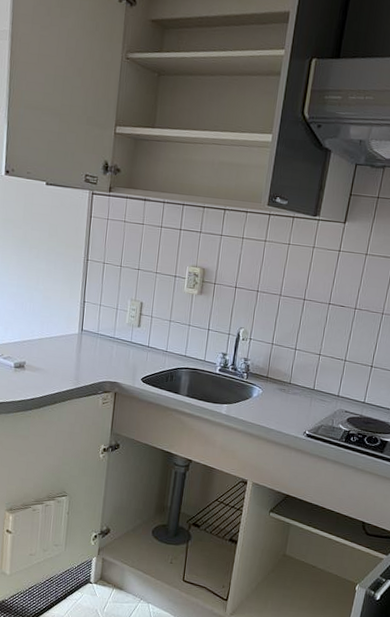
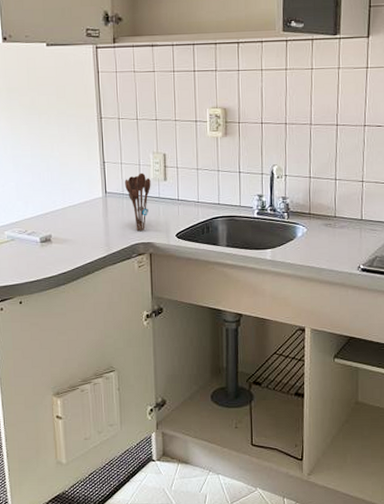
utensil holder: none [100,316,126,370] -> present [125,172,151,231]

